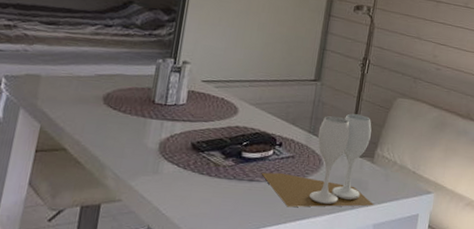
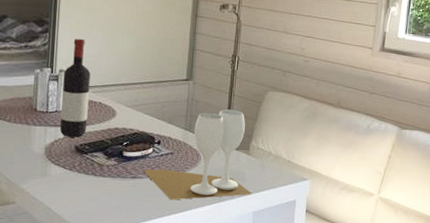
wine bottle: none [177,29,215,134] -> present [59,38,91,138]

